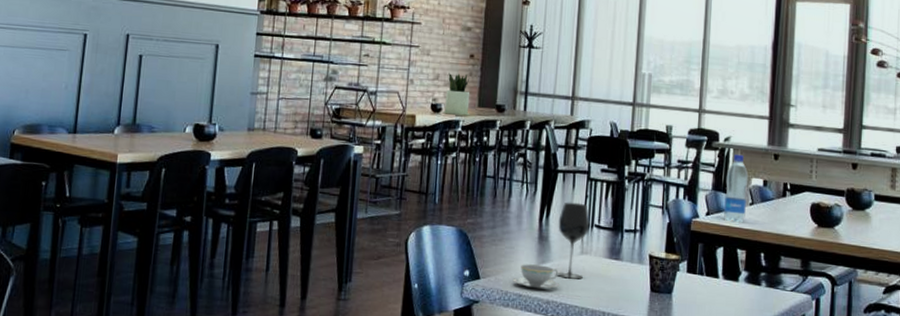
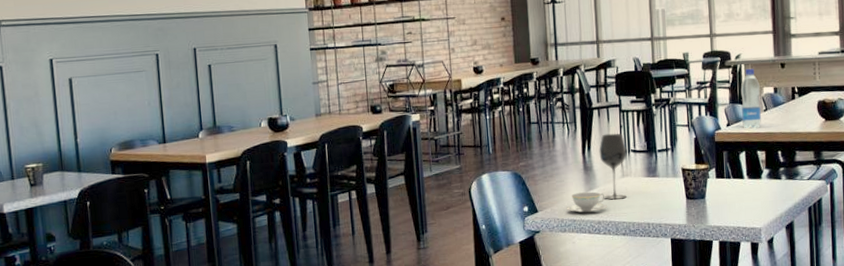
planter: present [442,72,470,117] -> none [484,35,509,75]

